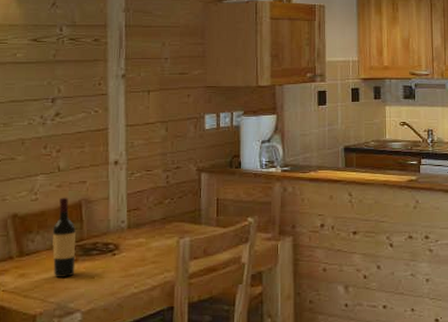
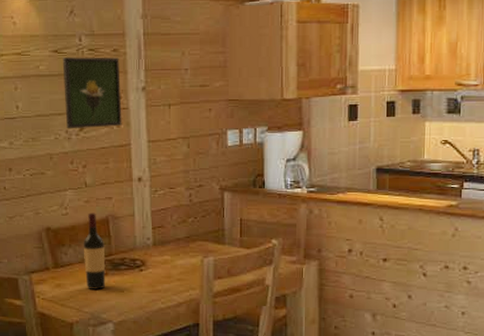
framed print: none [41,46,101,115] -> present [62,57,122,129]

